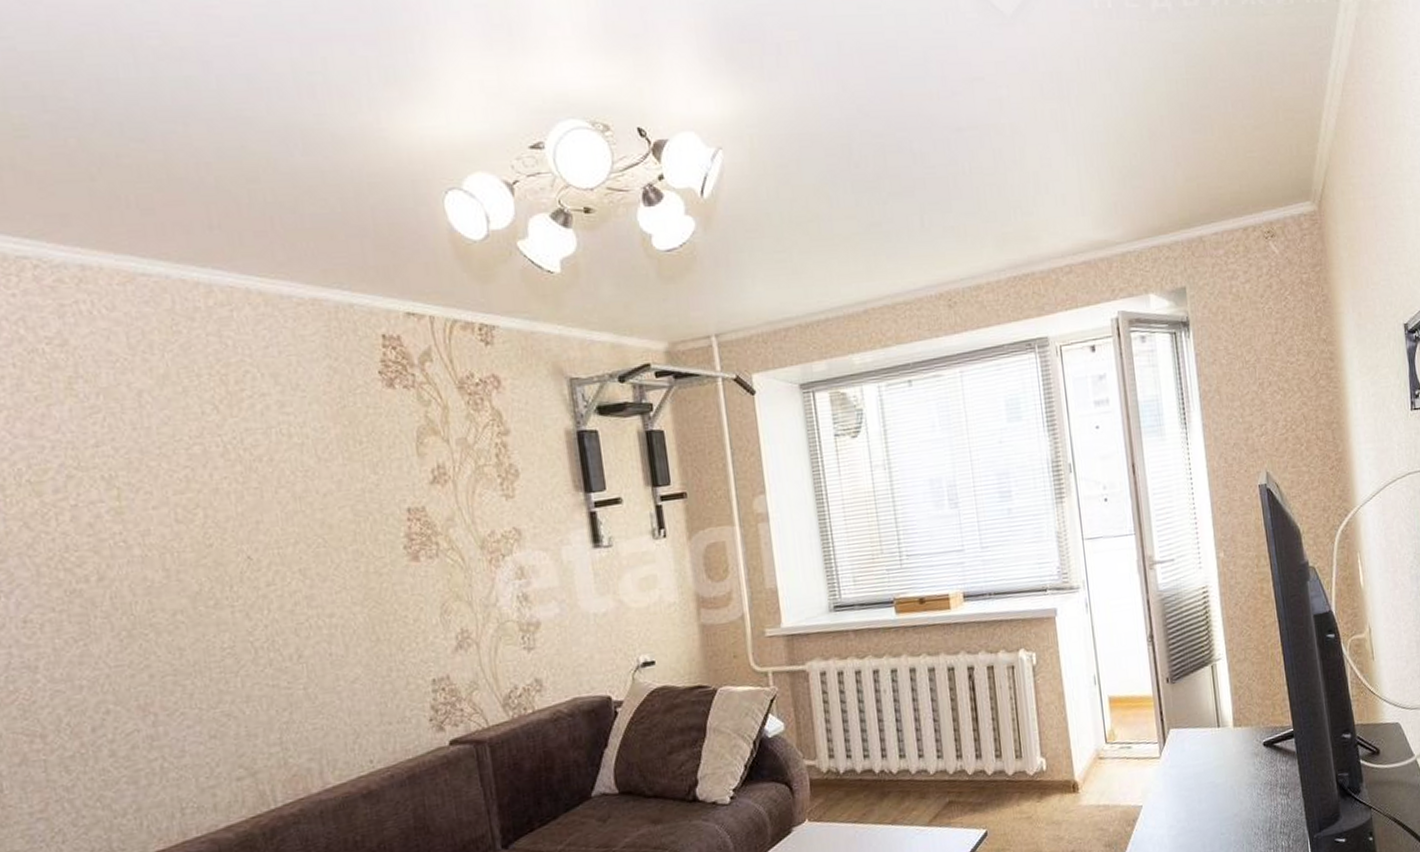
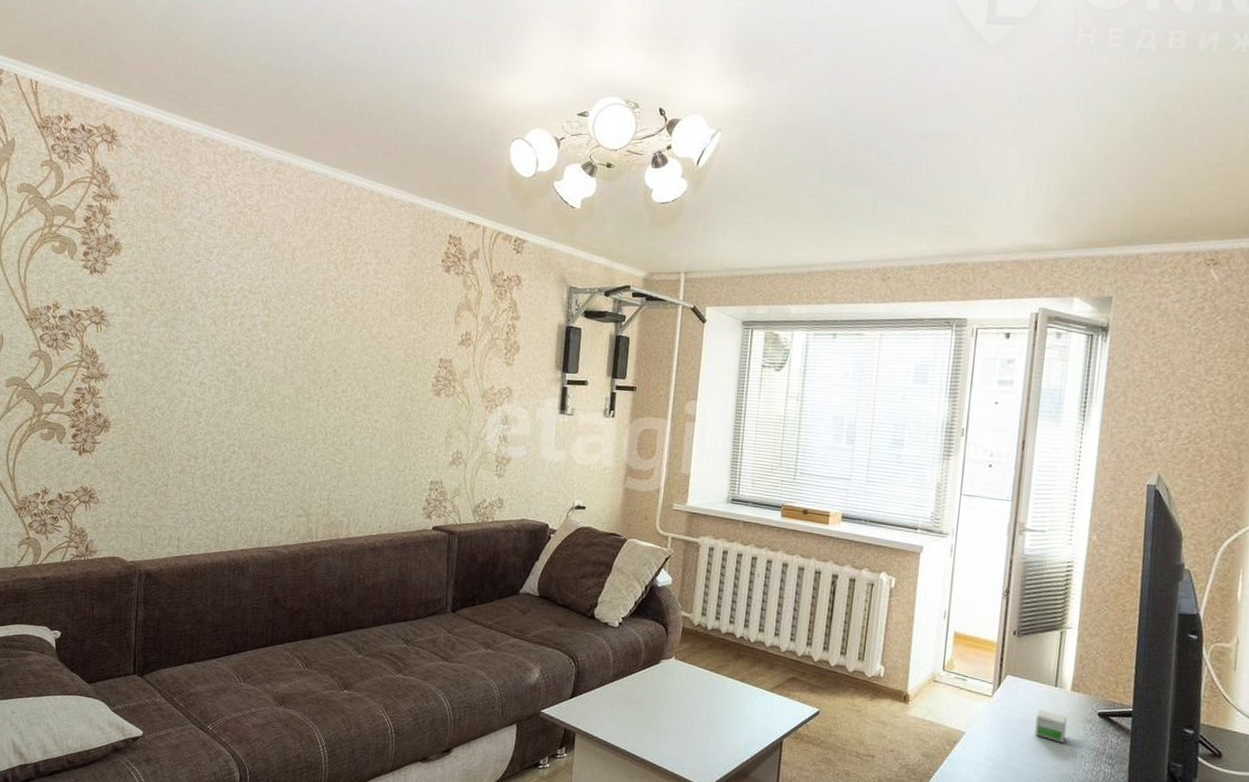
small box: none [1206,755,1239,787] -> present [1034,709,1068,743]

